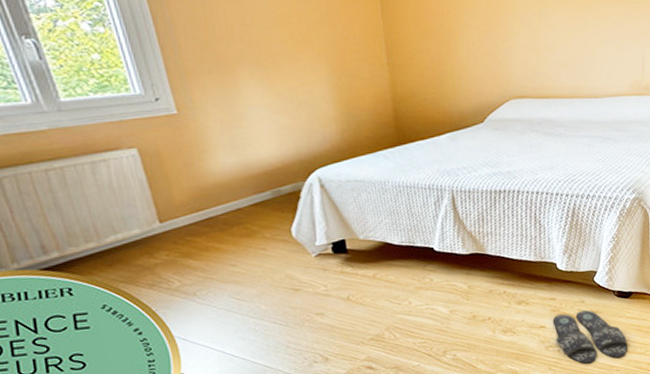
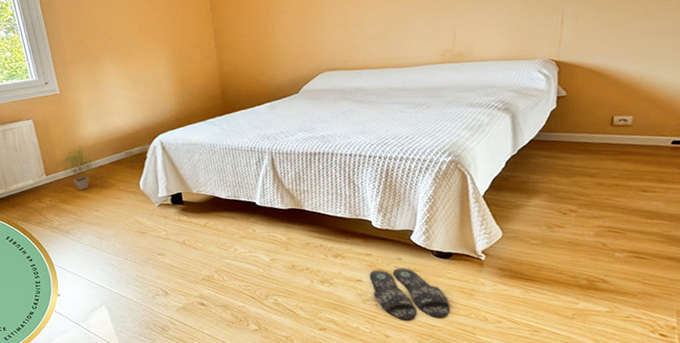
potted plant: none [179,182,234,241] -> present [59,145,98,191]

